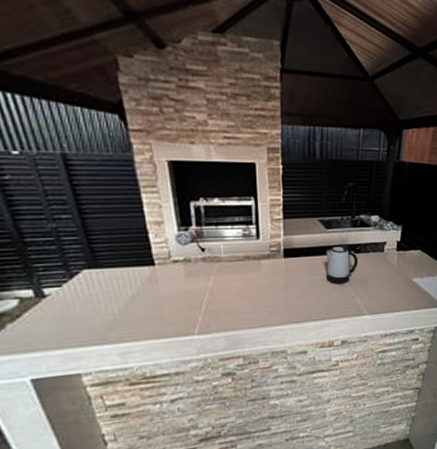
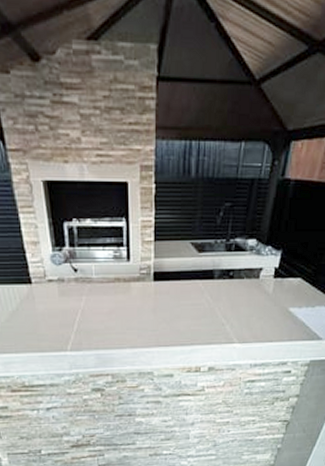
kettle: present [326,246,359,284] -> none [196,271,231,310]

